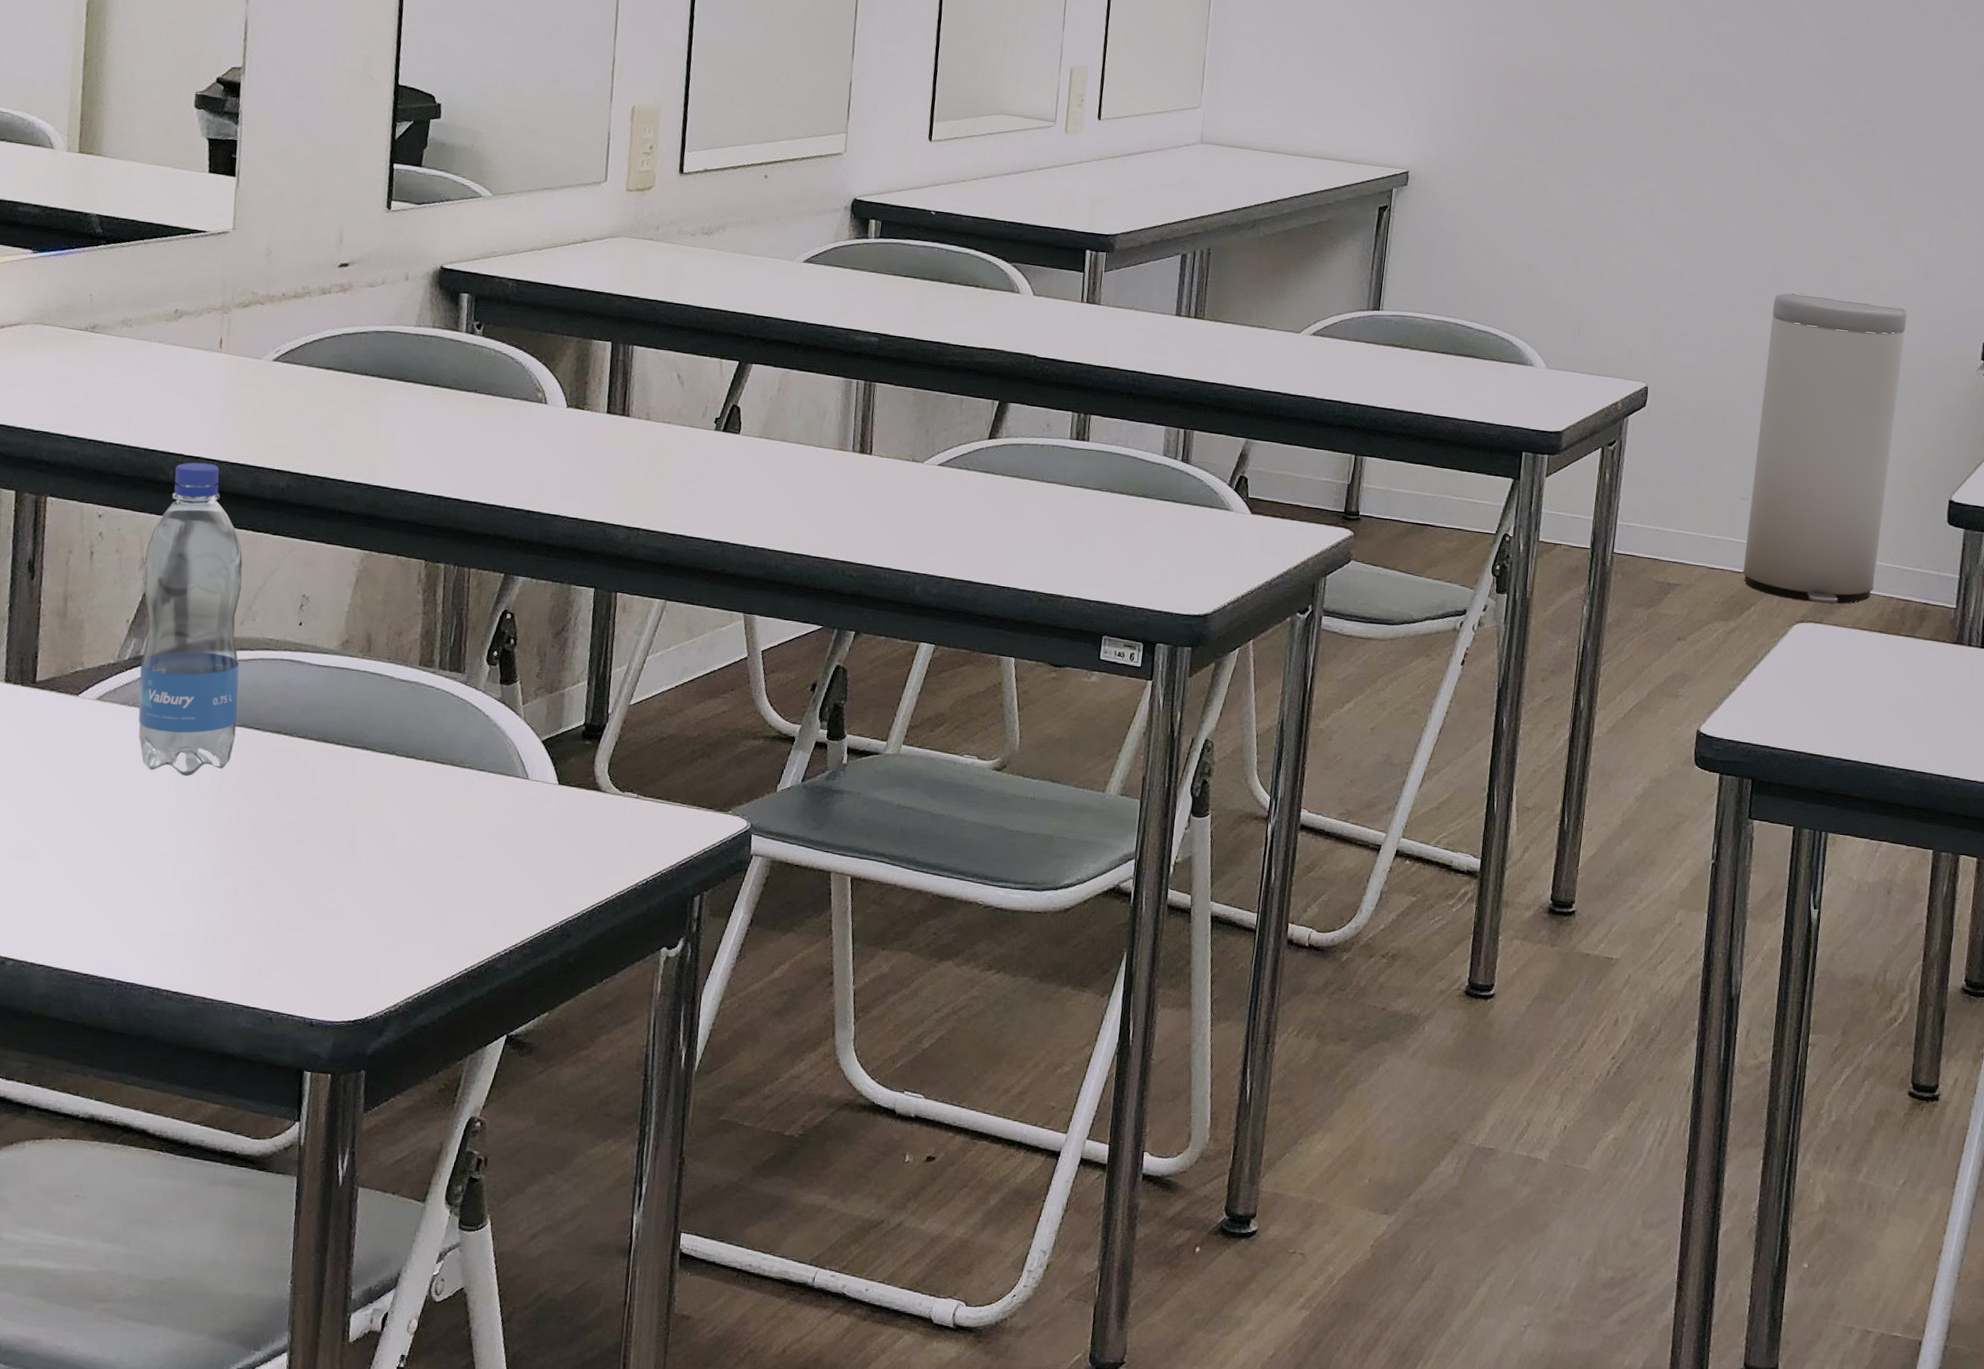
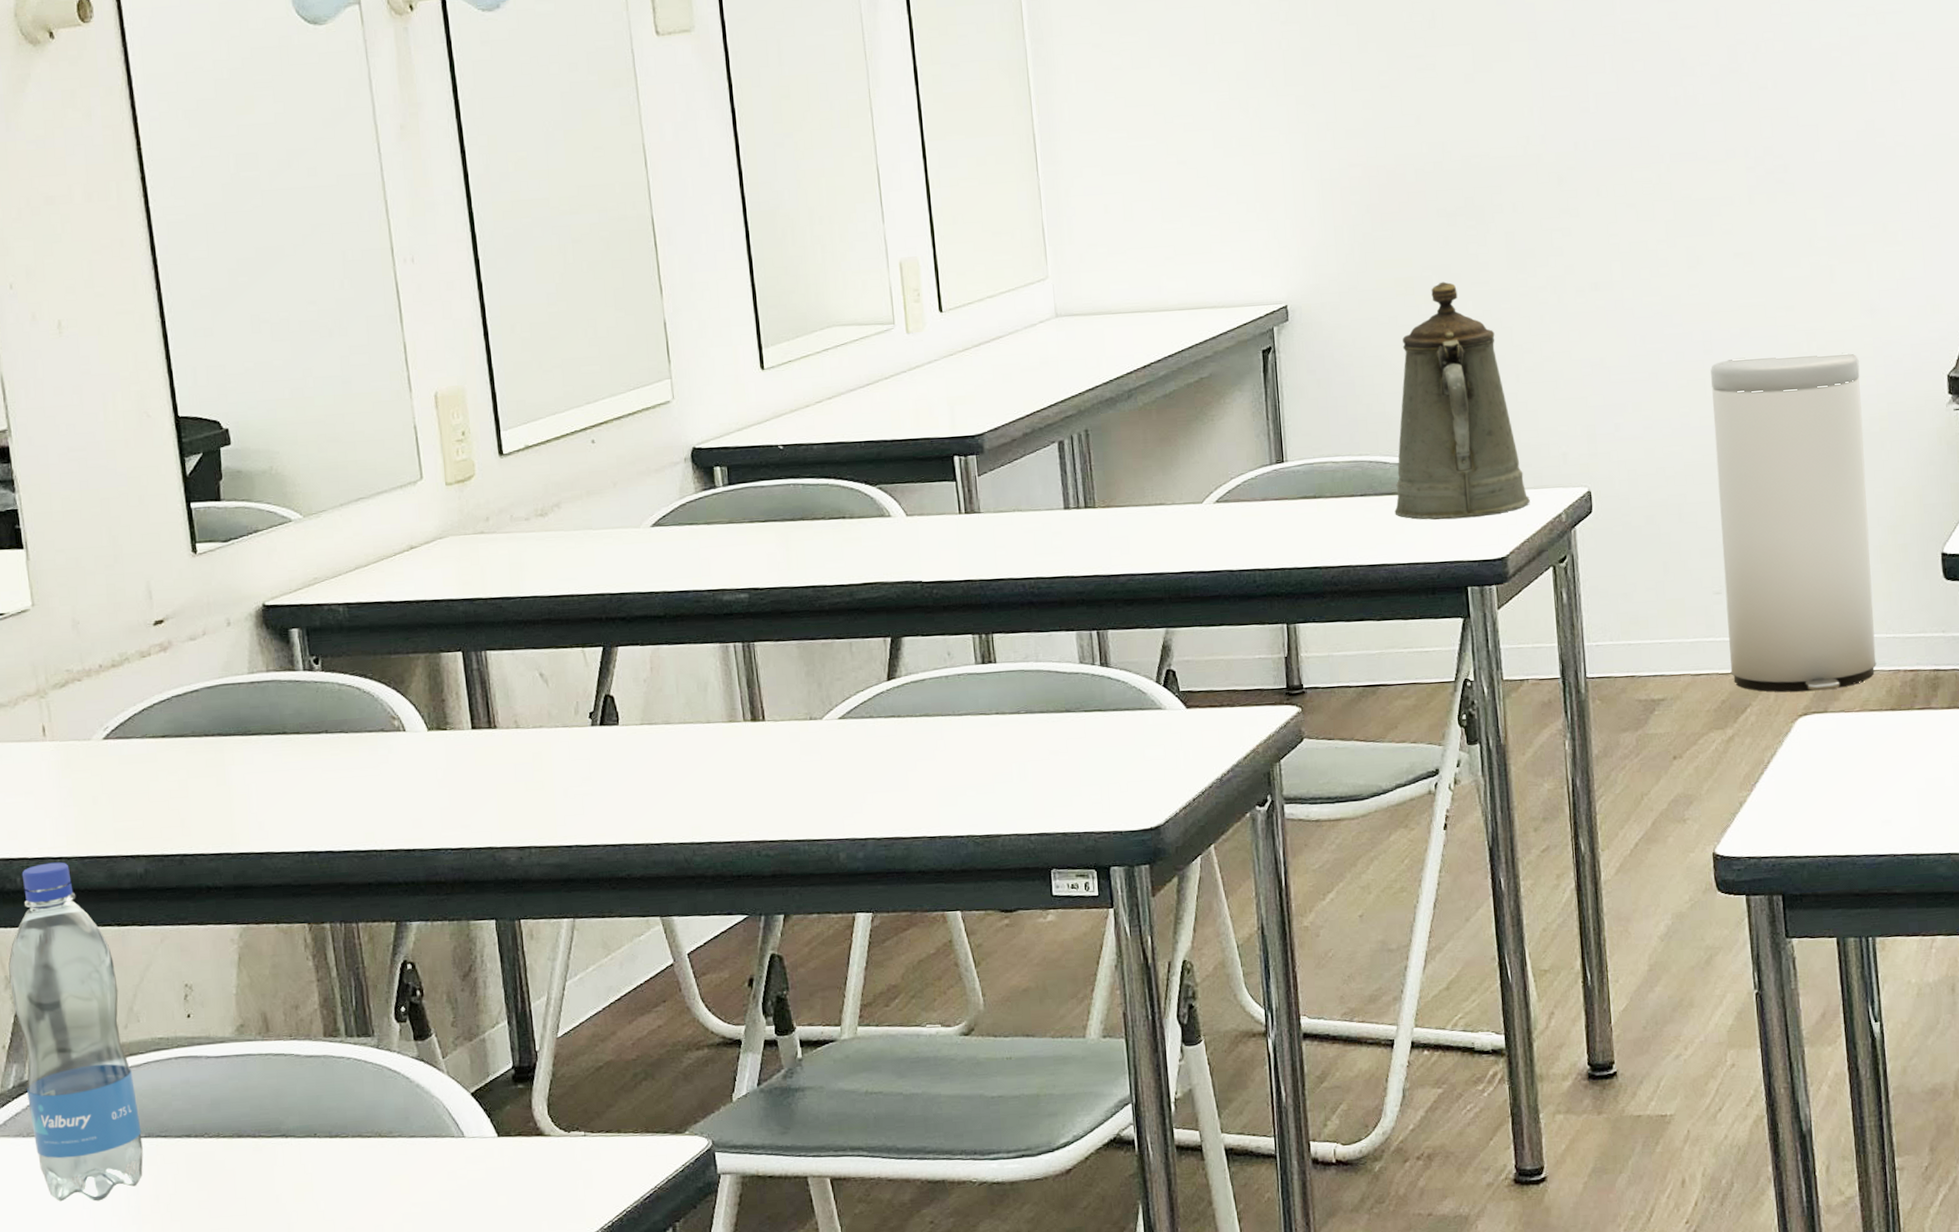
coffee pot: none [1470,176,1593,392] -> present [1394,281,1530,520]

